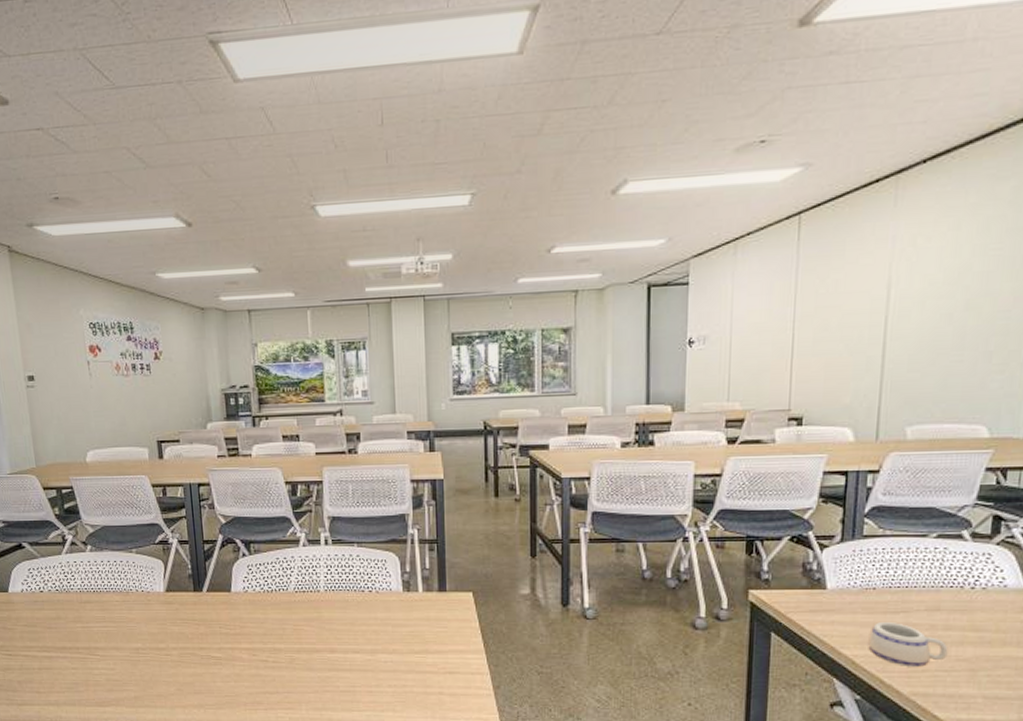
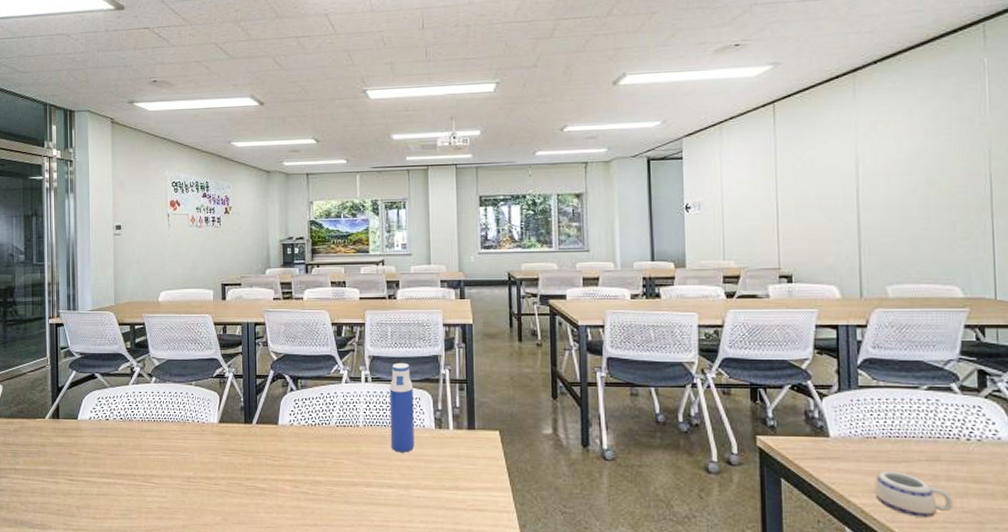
water bottle: none [352,523,381,617] -> present [389,362,415,453]

